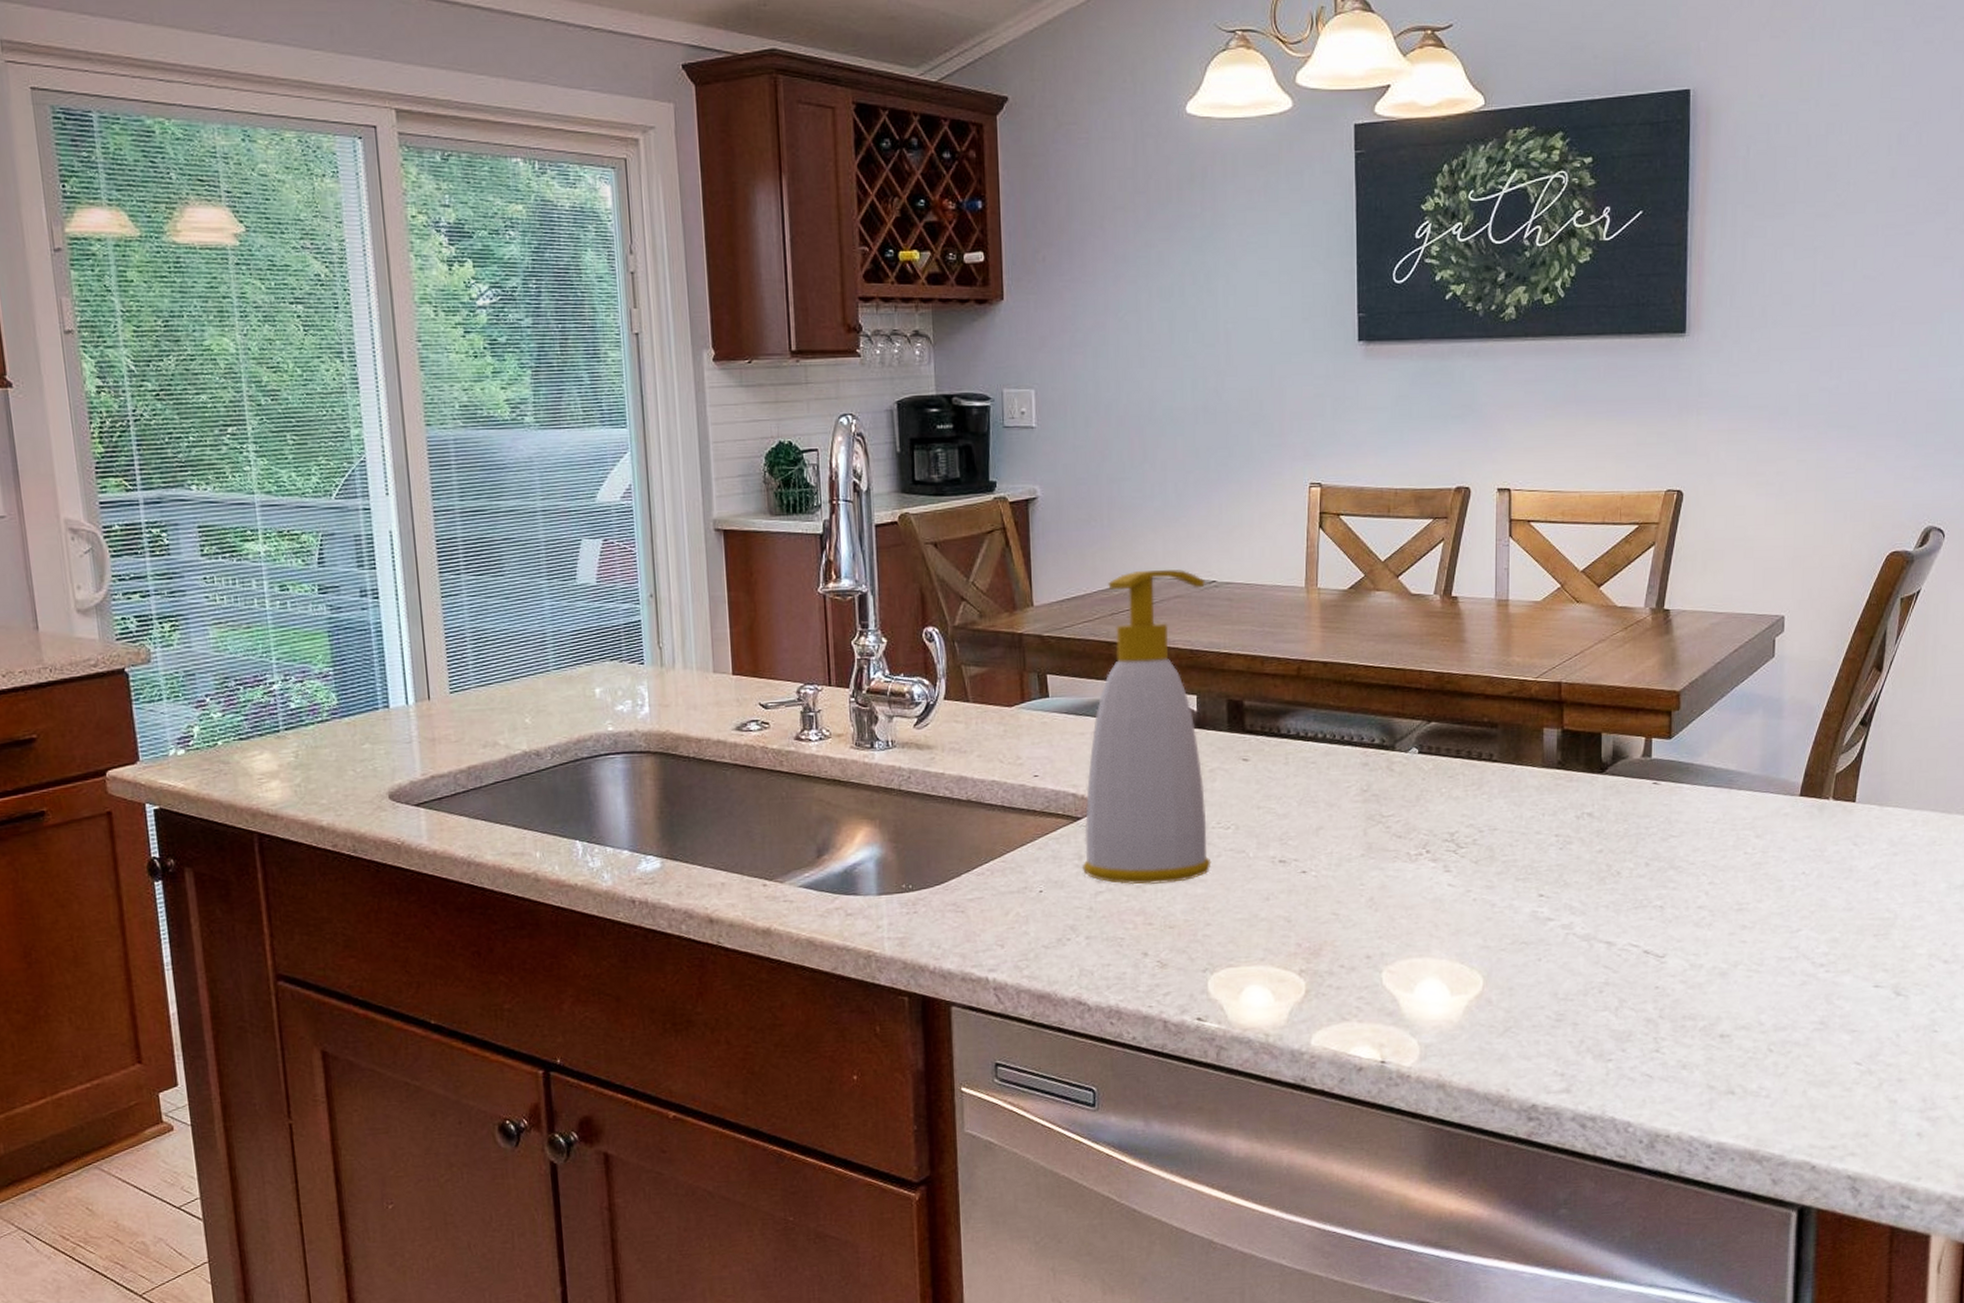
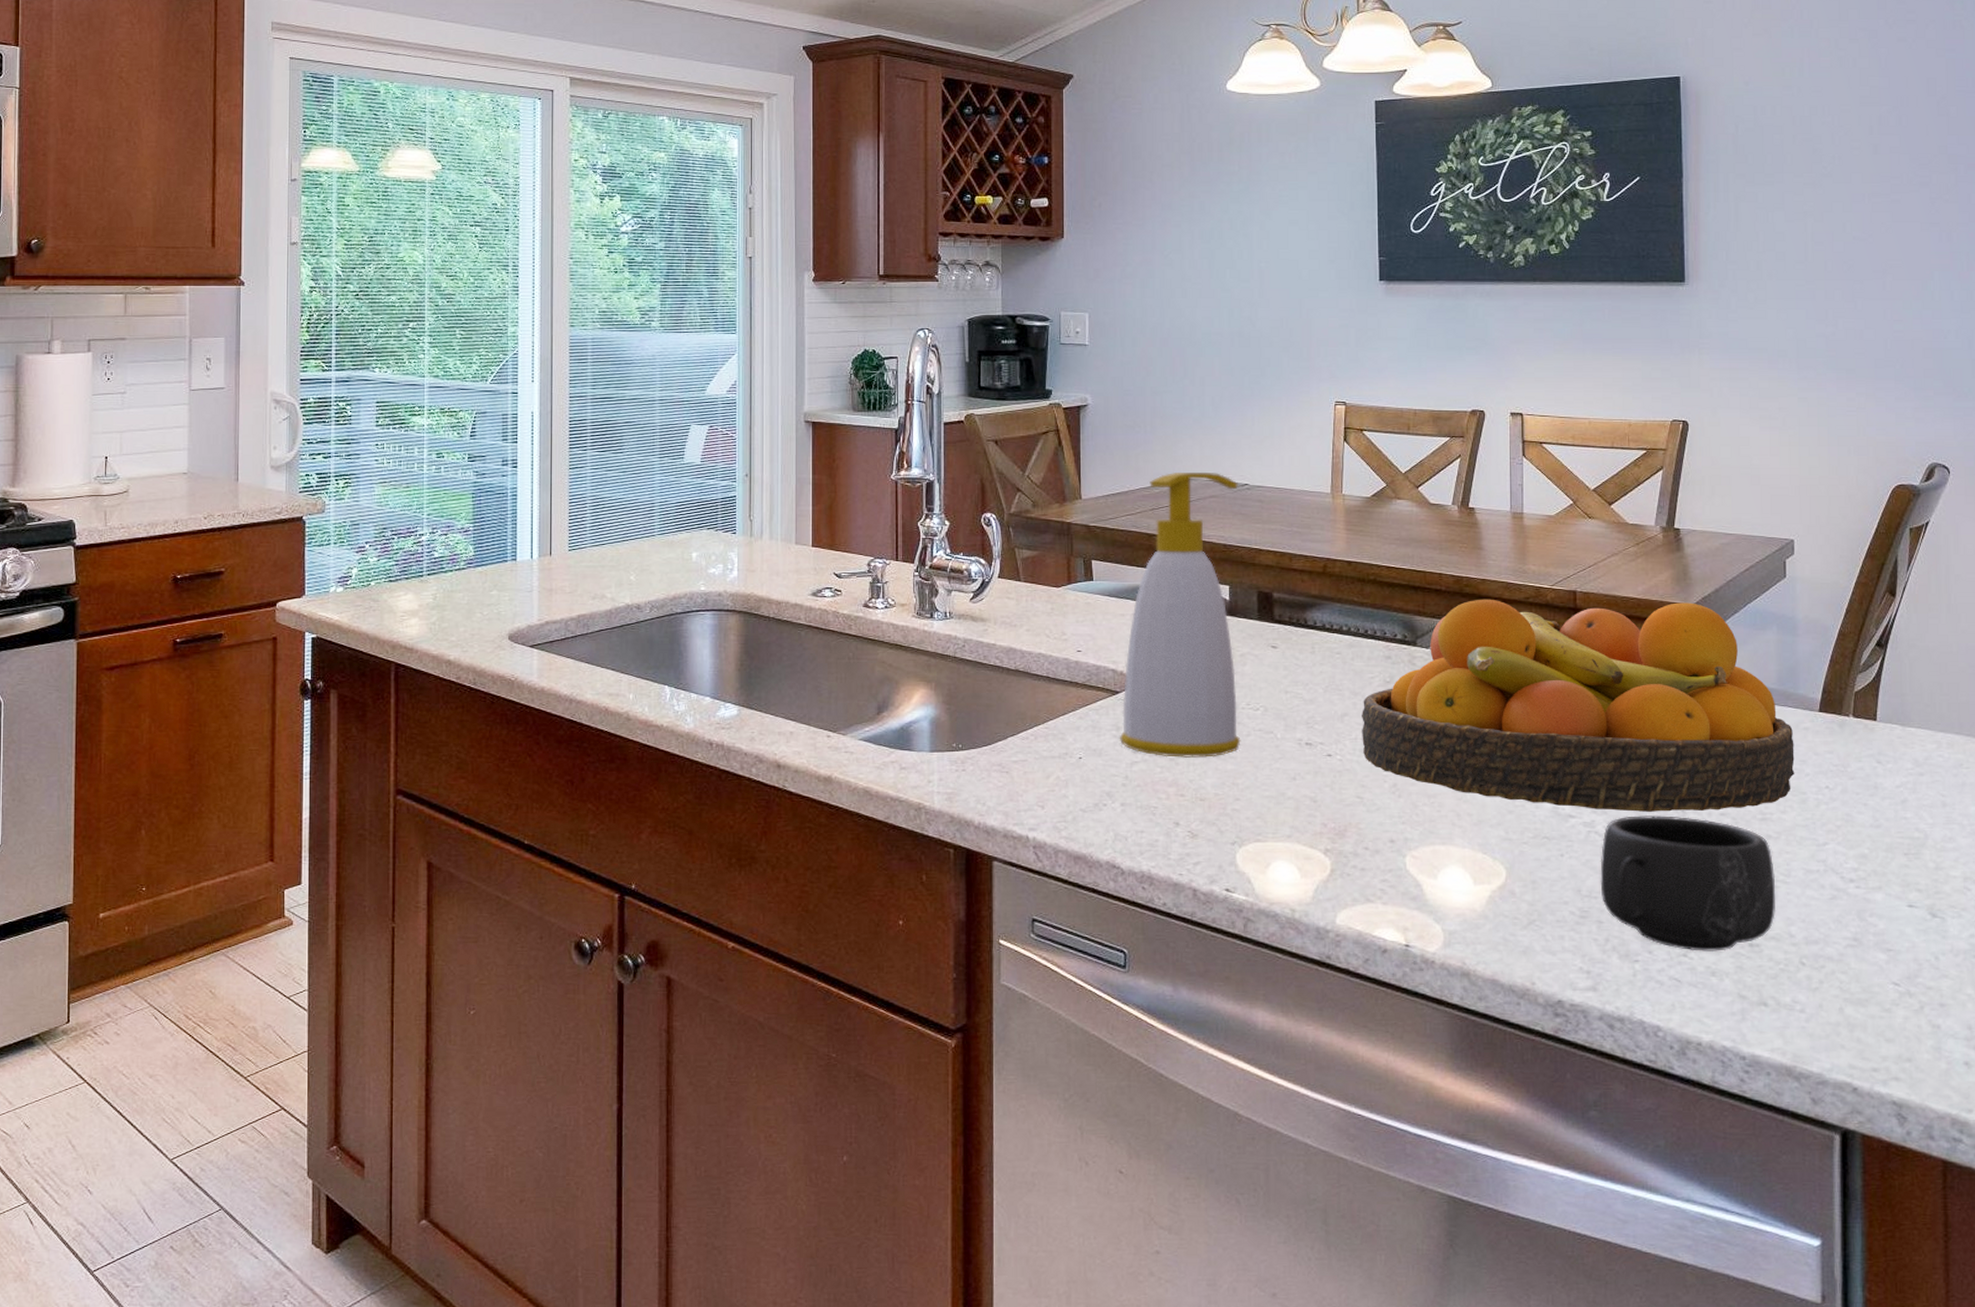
fruit bowl: none [1338,688,1774,911] -> present [1362,599,1795,812]
mug: none [1577,912,1748,1047] -> present [1600,816,1775,951]

